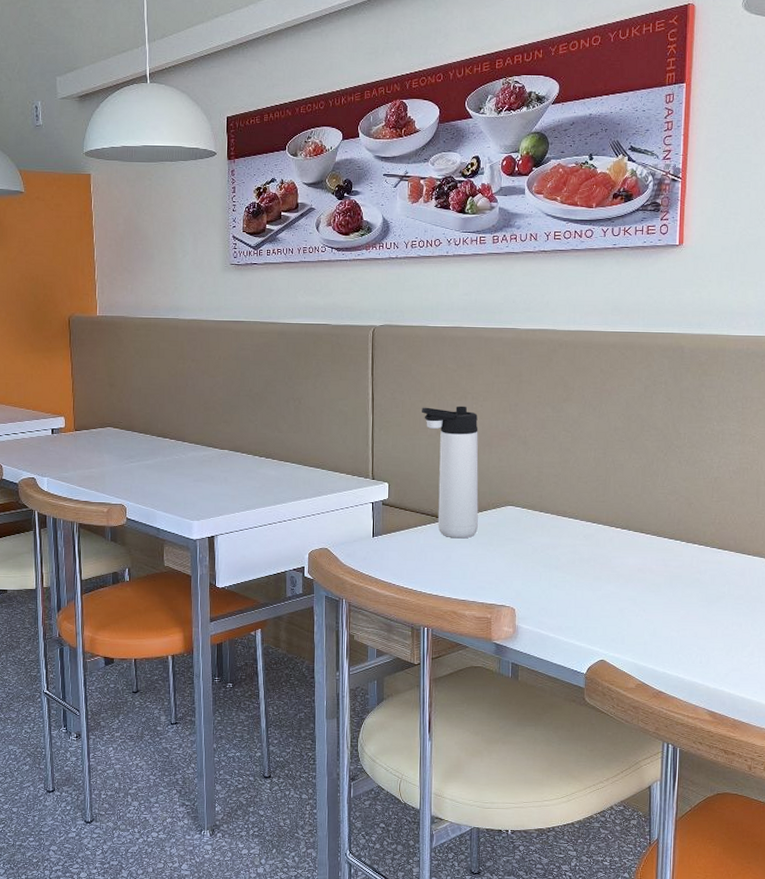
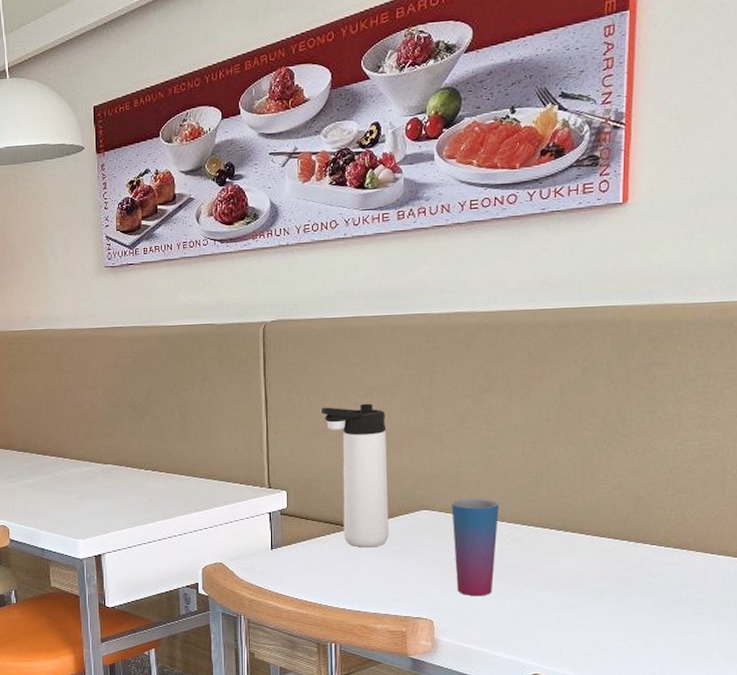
cup: none [533,497,573,587] -> present [452,498,499,596]

